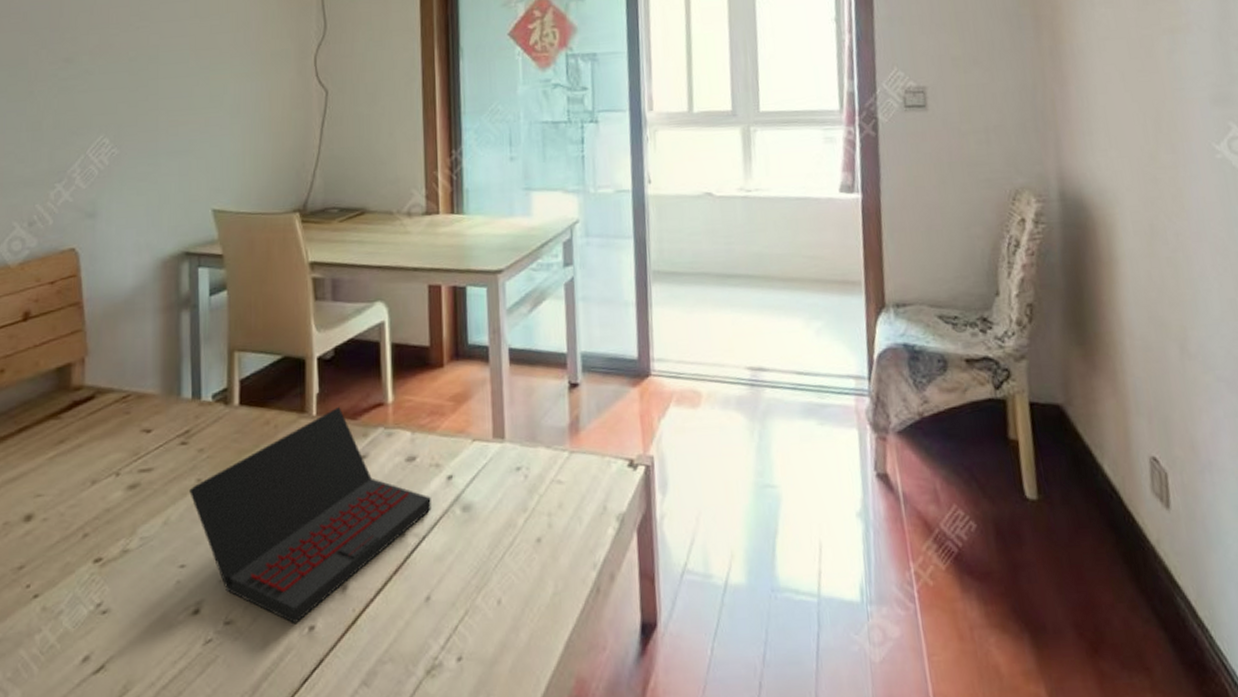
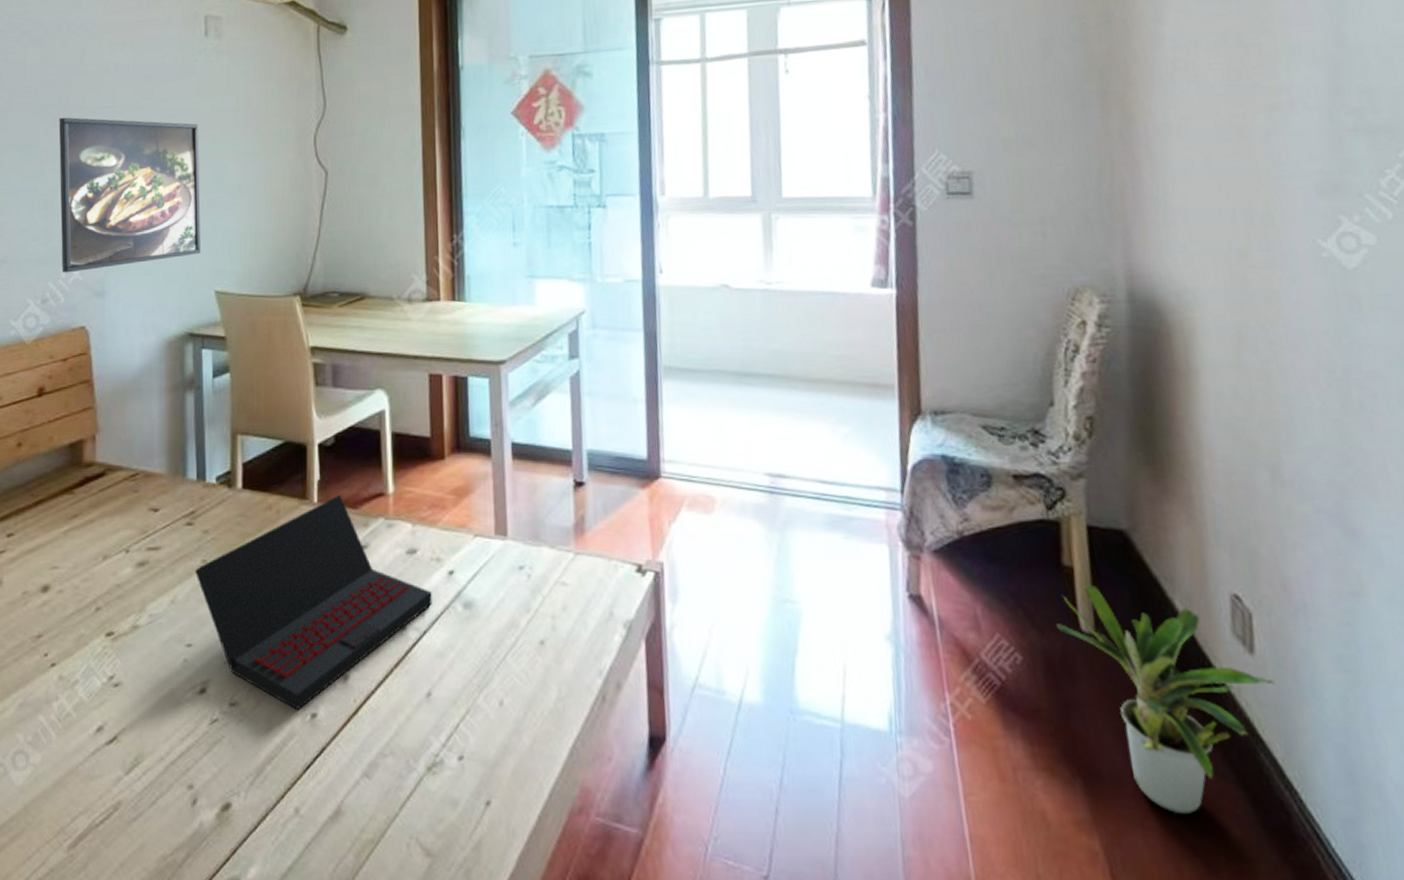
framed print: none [49,38,198,195] -> present [59,117,201,273]
potted plant: none [1005,453,1188,658] -> present [1057,582,1275,815]

